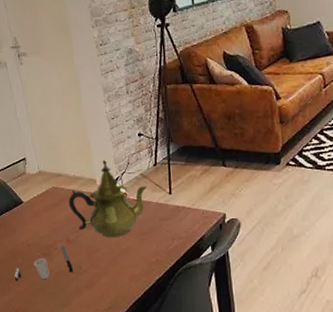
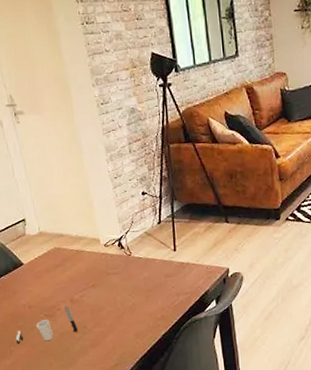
teapot: present [68,159,148,238] -> none [71,218,152,296]

